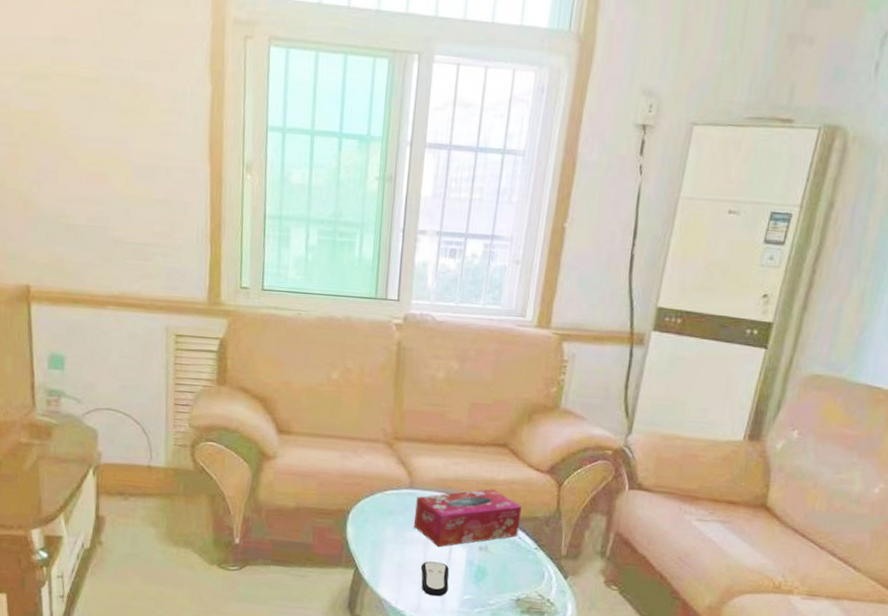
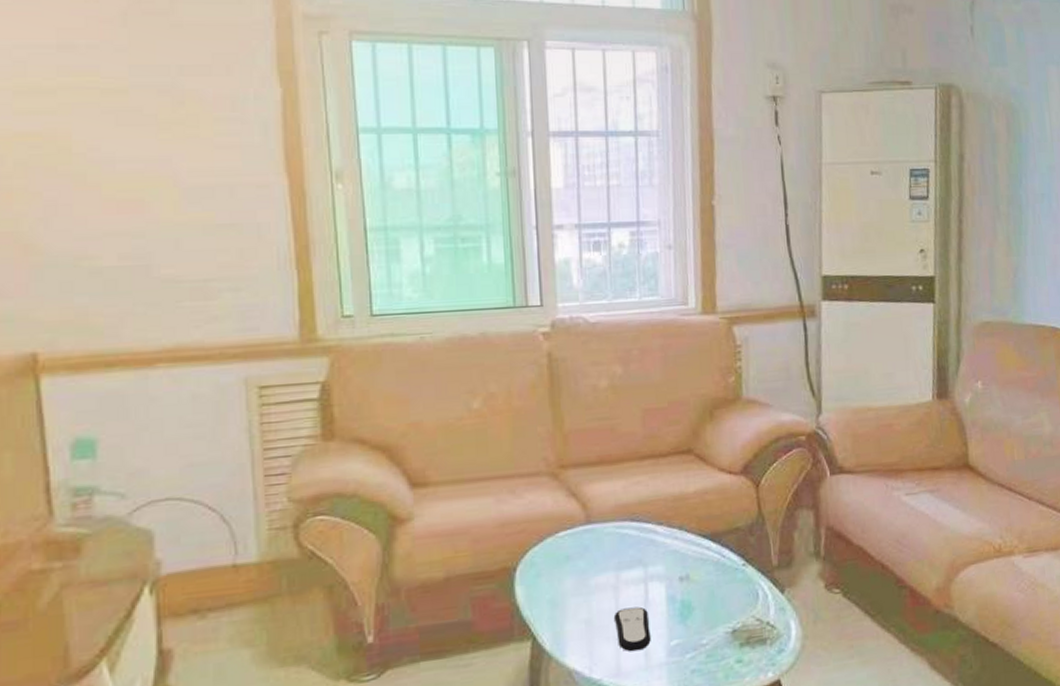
tissue box: present [414,489,522,548] -> none [596,504,721,589]

